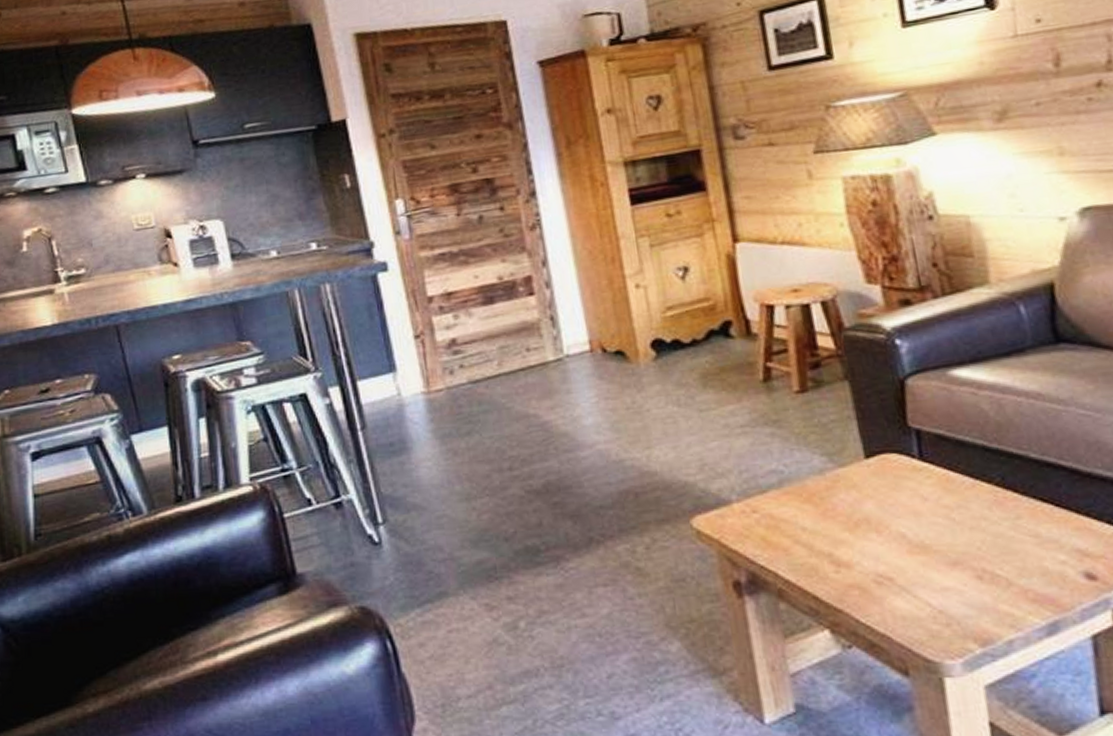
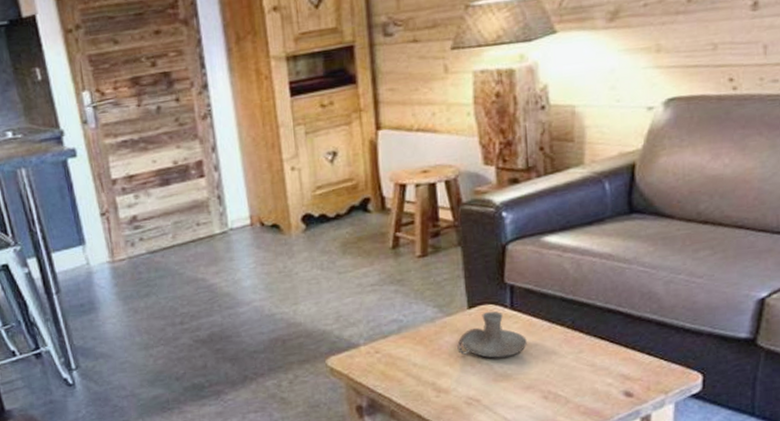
candle holder: none [855,461,947,523] -> present [457,311,527,358]

